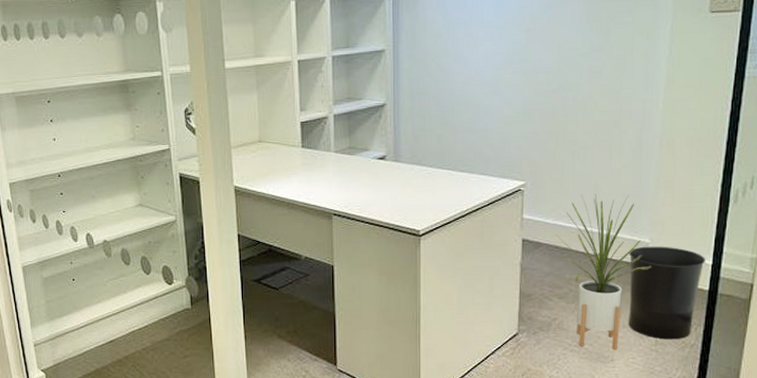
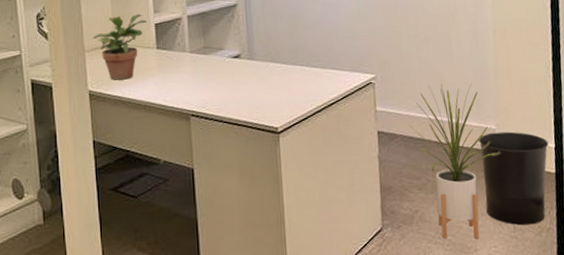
potted plant: none [239,112,293,177] -> present [93,14,147,80]

